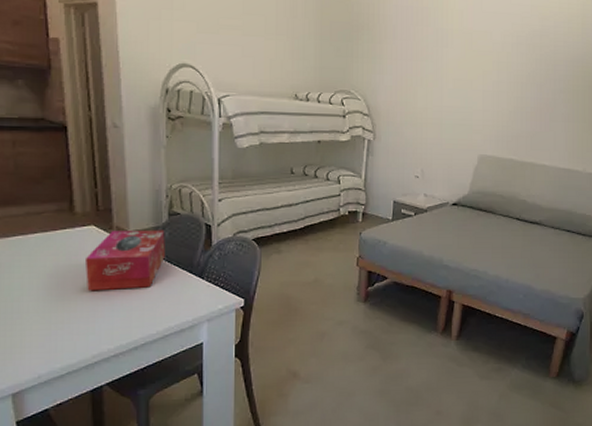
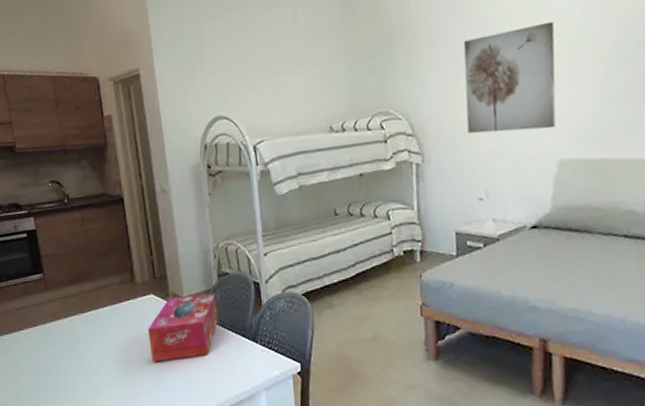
wall art: none [414,44,491,129] -> present [463,21,556,134]

